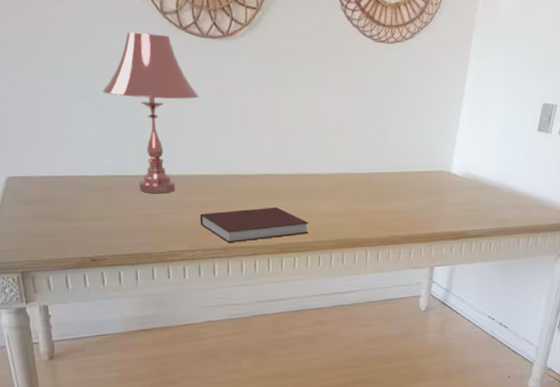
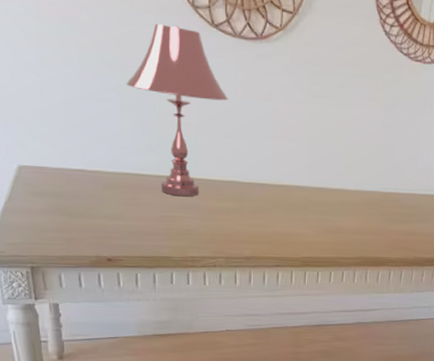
notebook: present [200,207,309,243] -> none [223,219,335,253]

